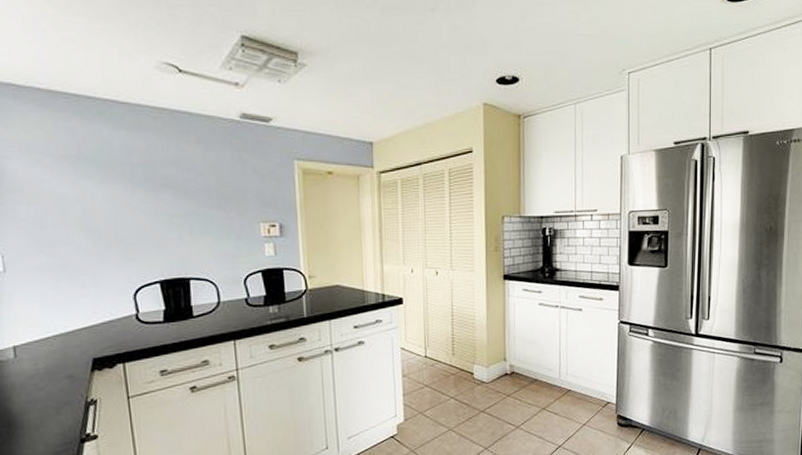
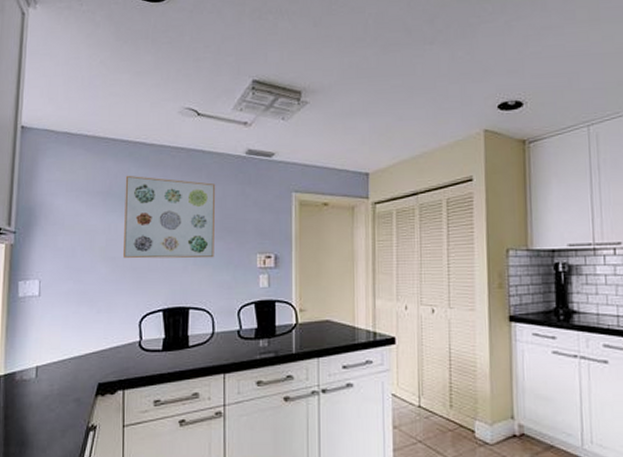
wall art: none [96,137,213,229] -> present [122,175,216,259]

